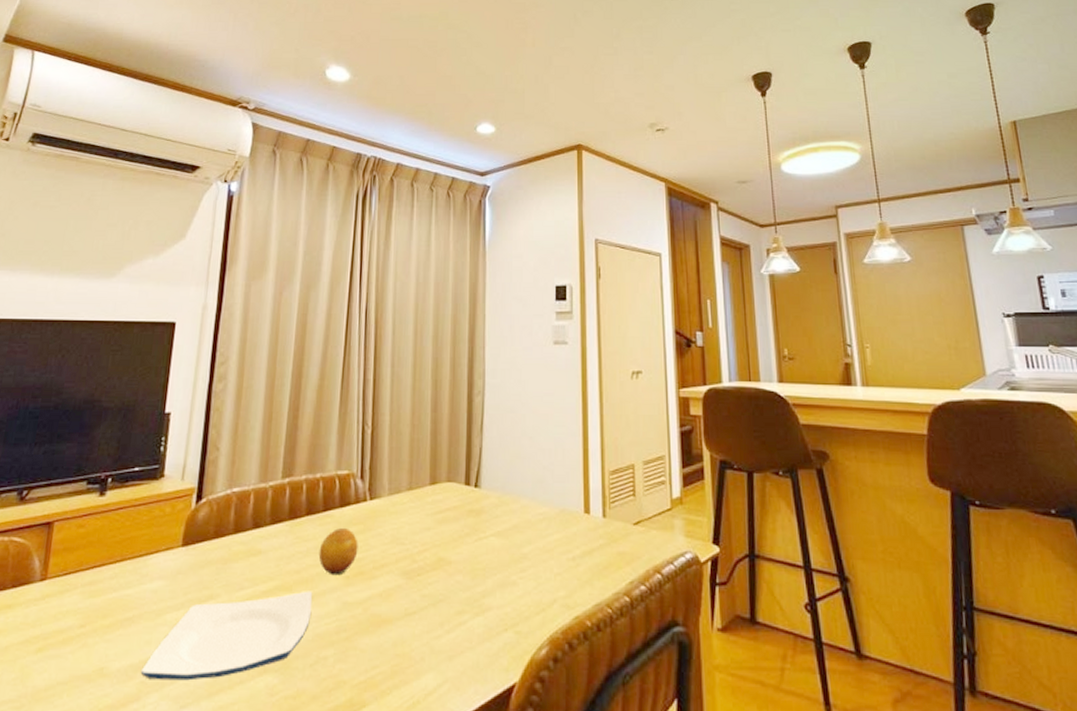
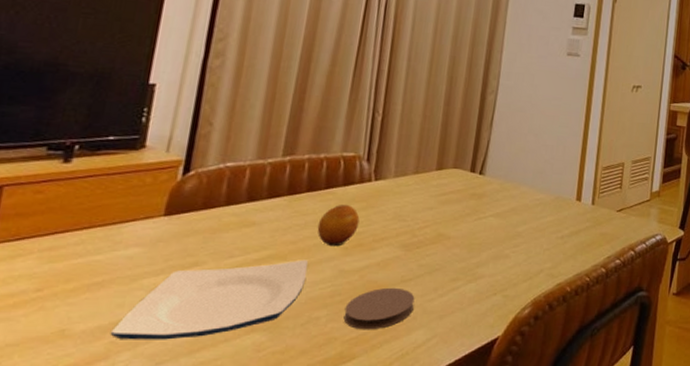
coaster: none [351,622,421,673] -> present [343,287,415,330]

